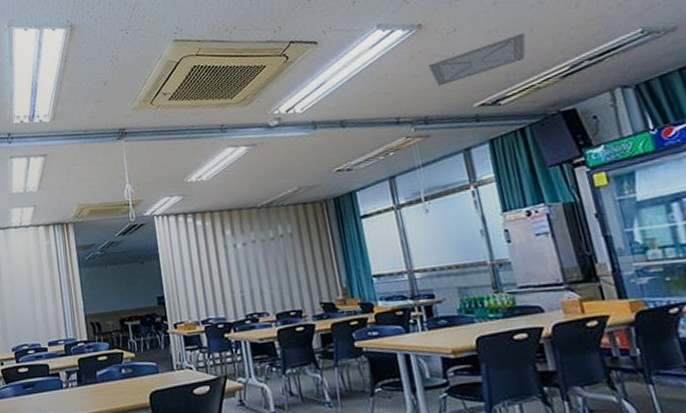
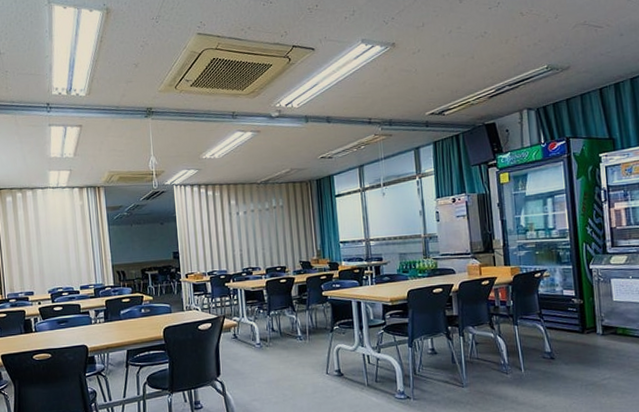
ceiling vent: present [429,33,526,86] -> none [397,59,469,96]

